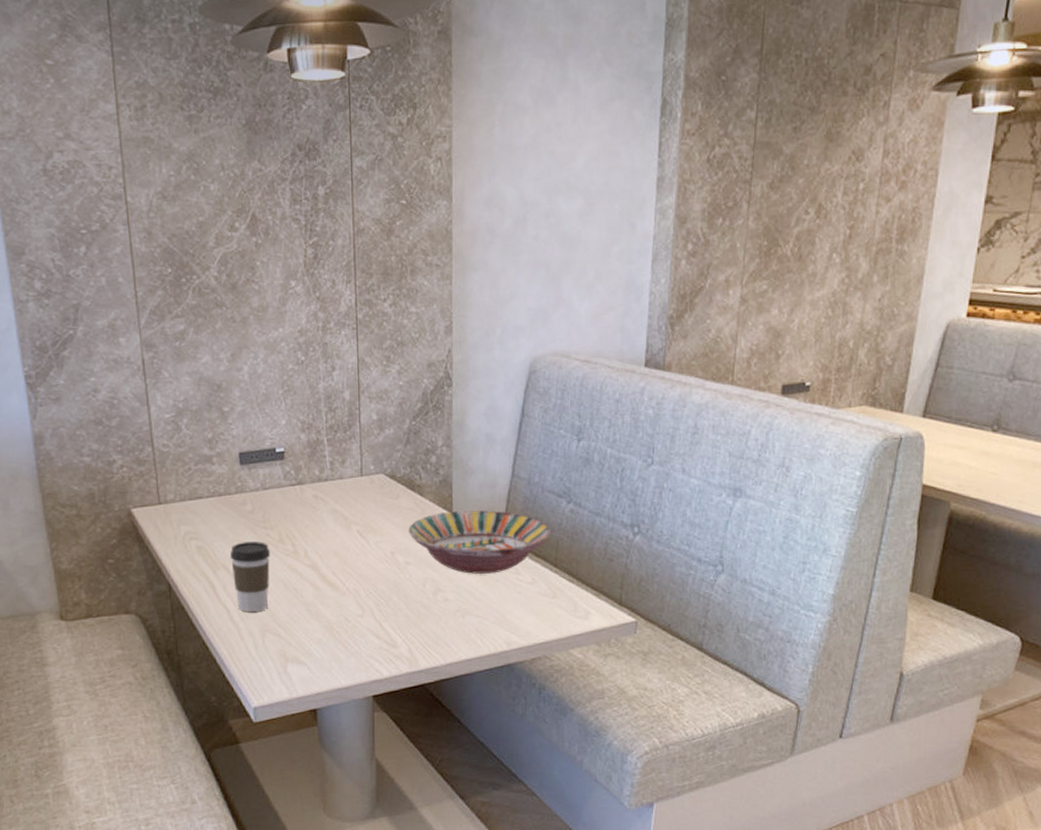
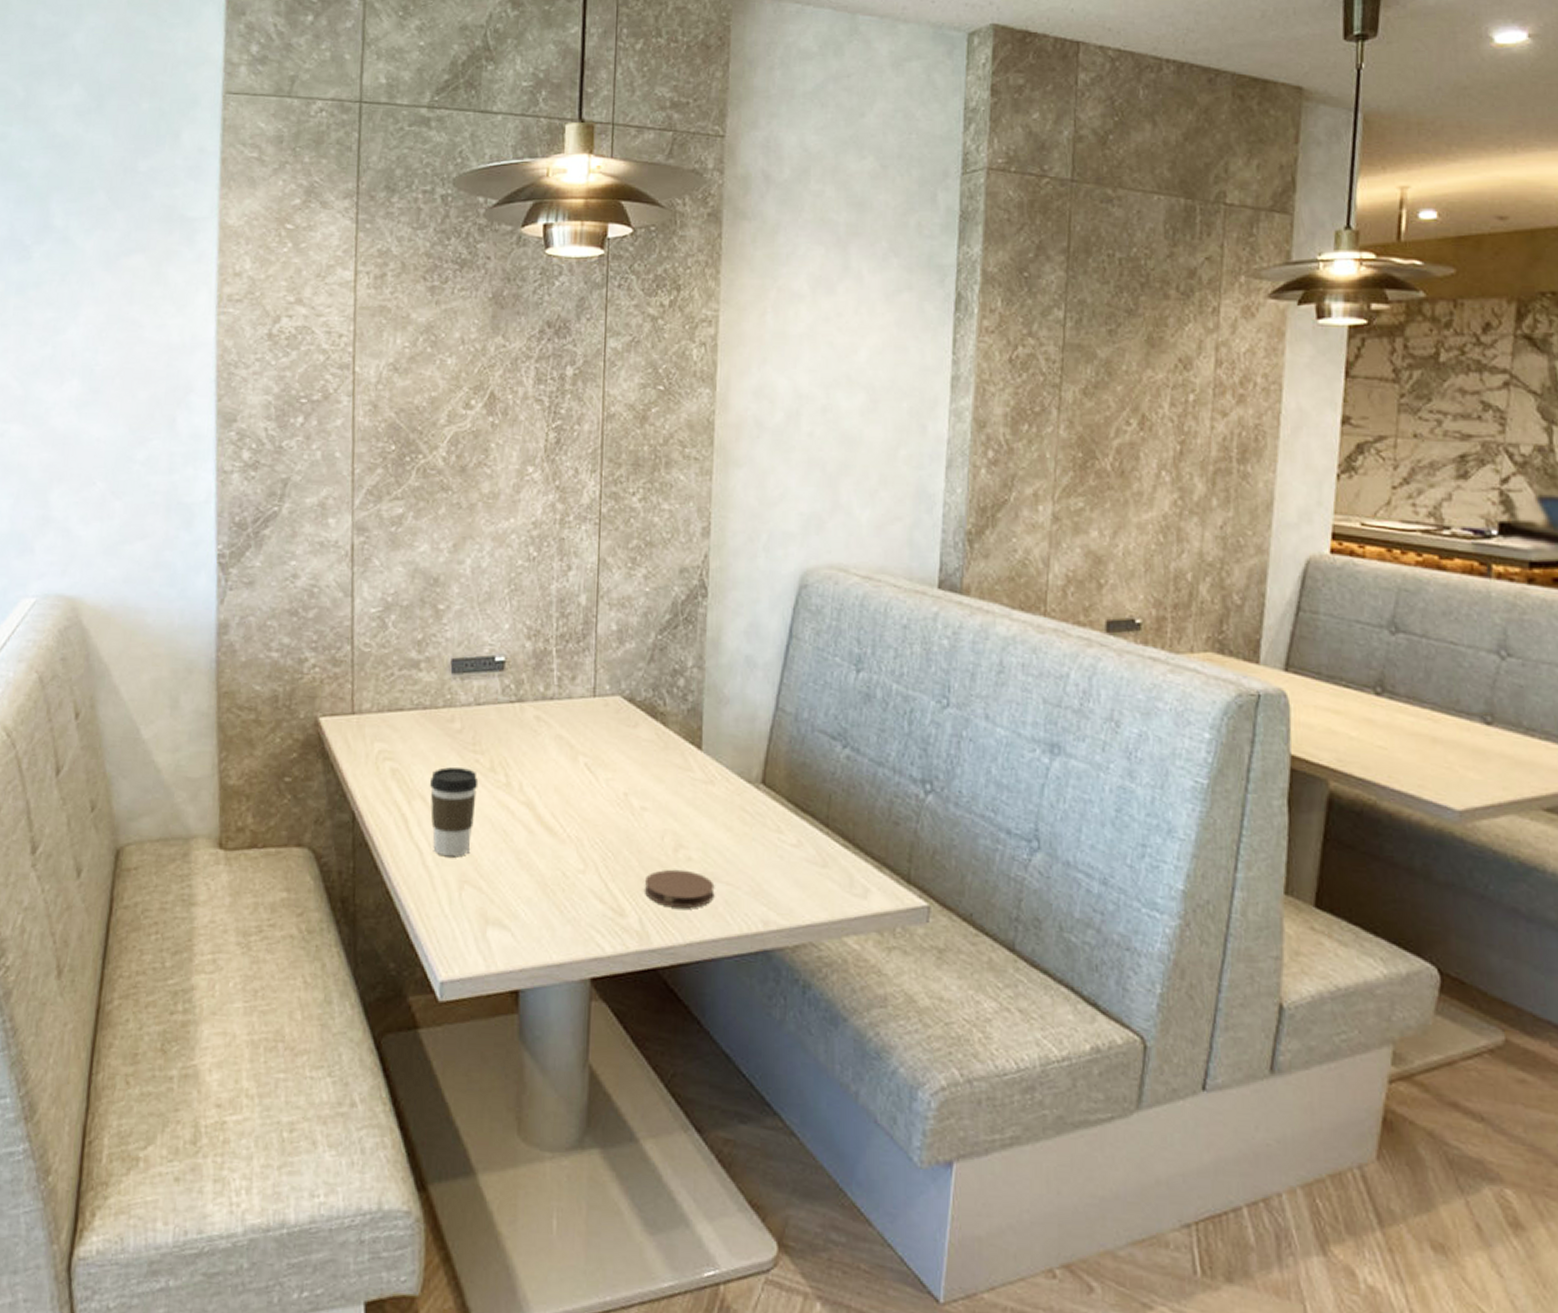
serving bowl: present [409,509,551,574] -> none [647,747,821,830]
coaster: none [411,608,468,638] -> present [644,869,715,909]

